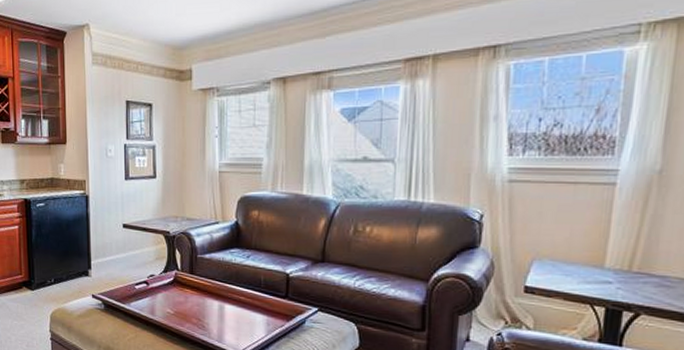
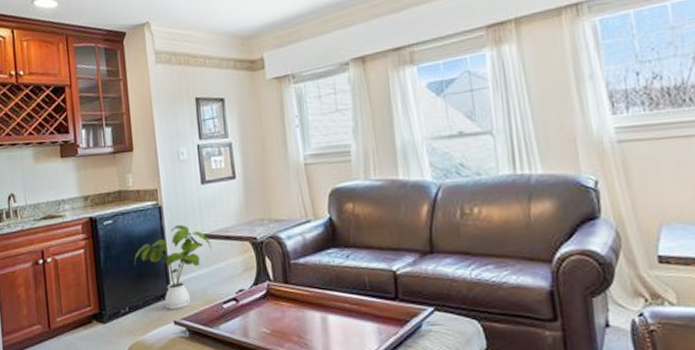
house plant: none [61,214,129,285] -> present [134,225,212,309]

